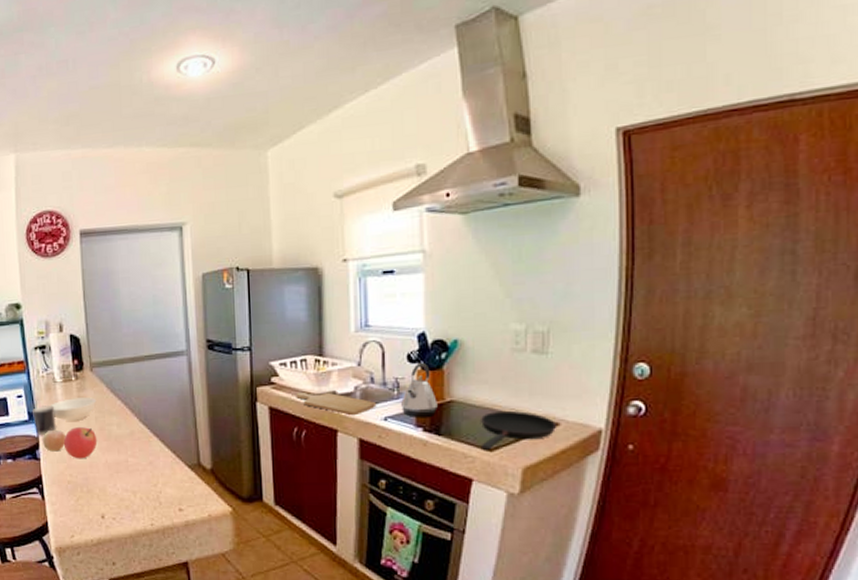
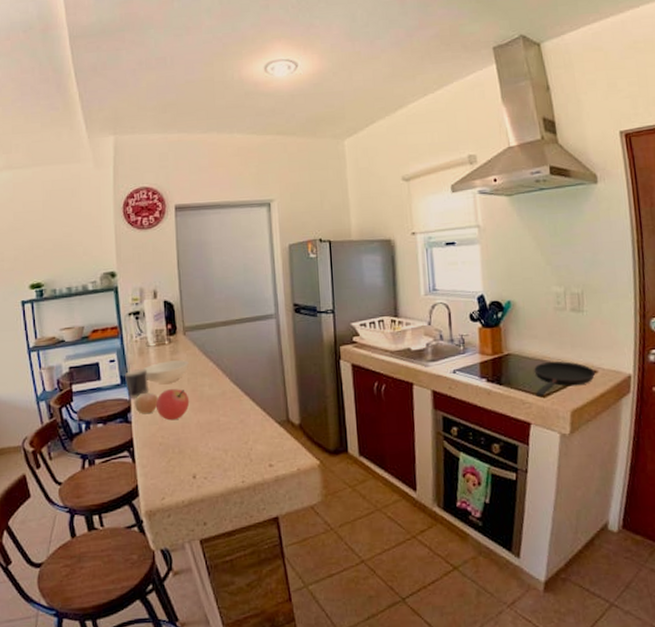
chopping board: present [296,391,377,415] -> none [375,349,446,369]
kettle: present [400,362,438,418] -> none [466,320,498,370]

